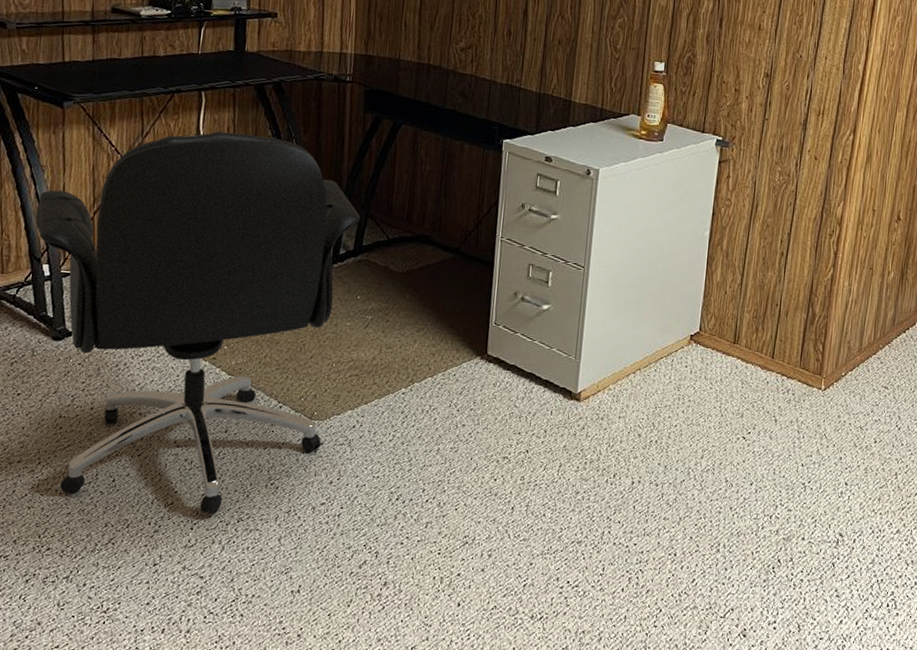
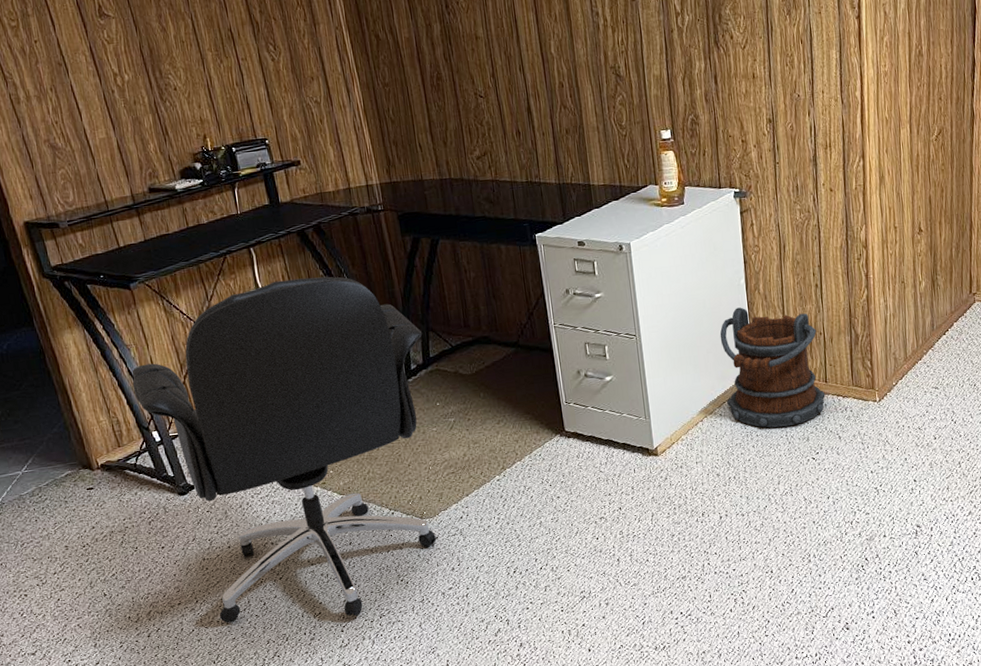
bucket: none [665,260,773,398] -> present [720,307,826,428]

